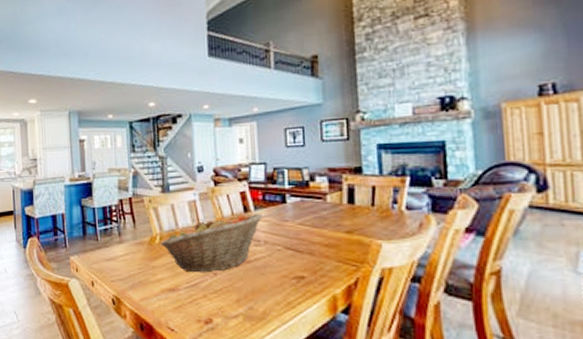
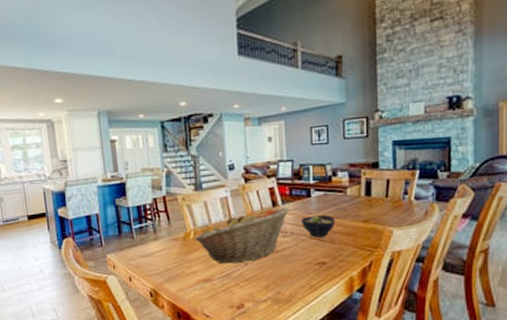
bowl: none [275,223,315,248] -> present [301,214,336,237]

